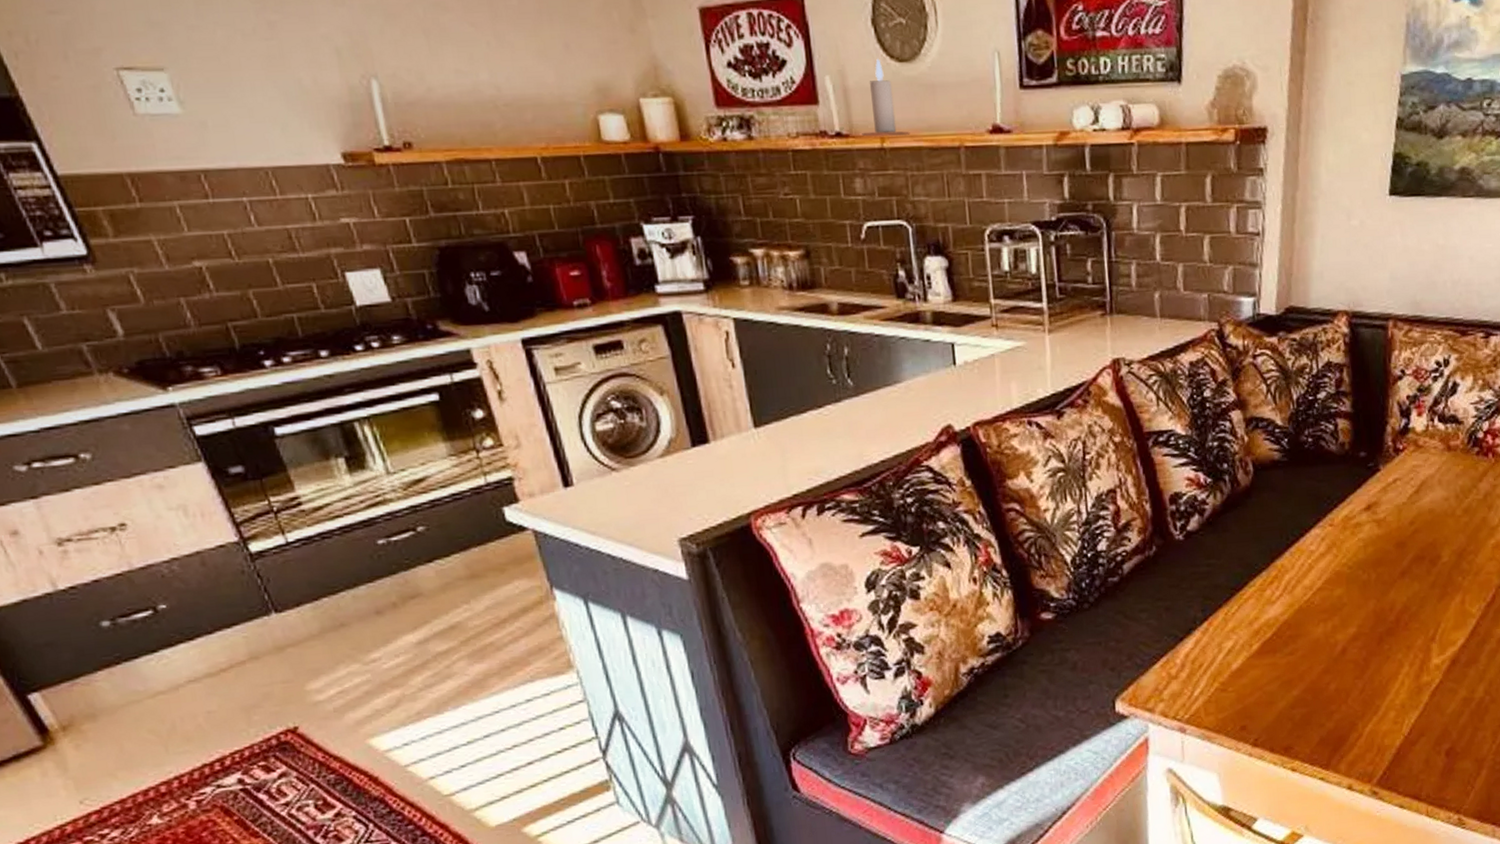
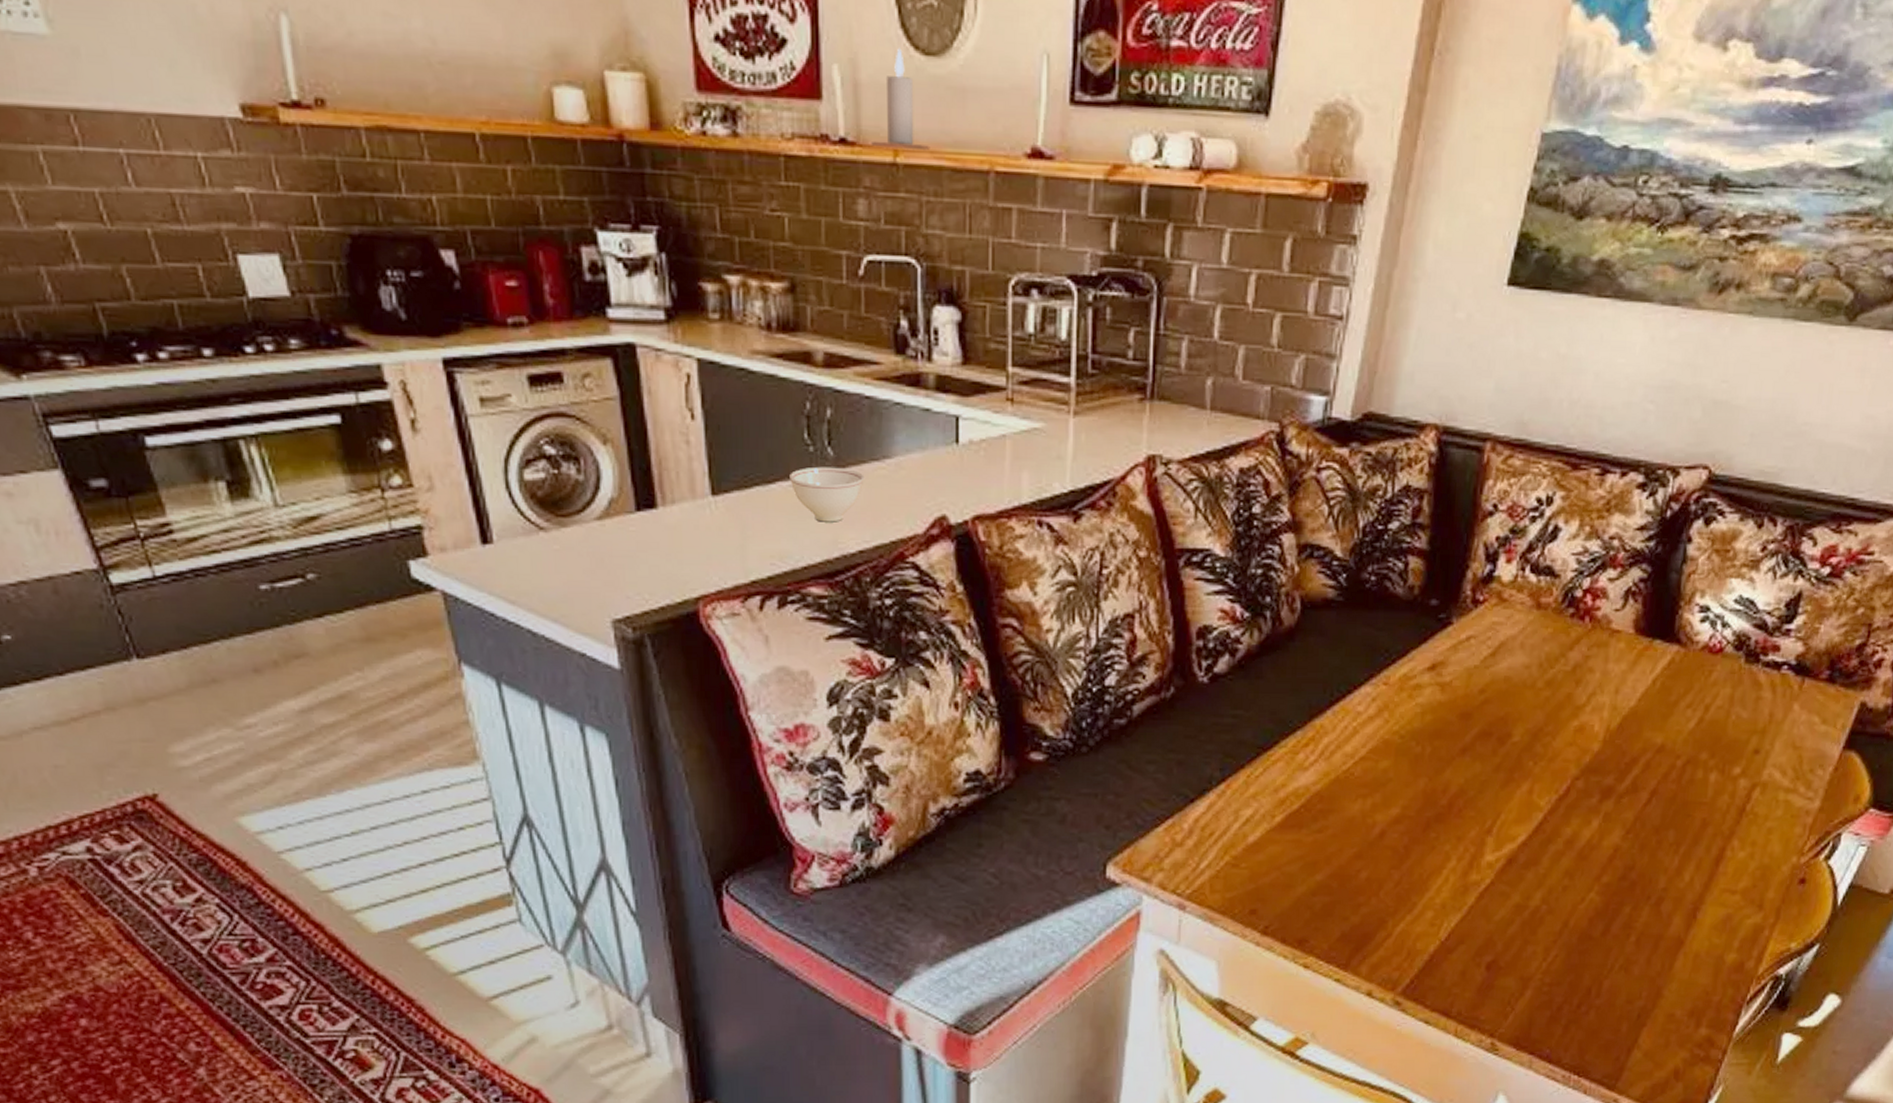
bowl: none [818,394,881,441] -> present [790,466,865,523]

